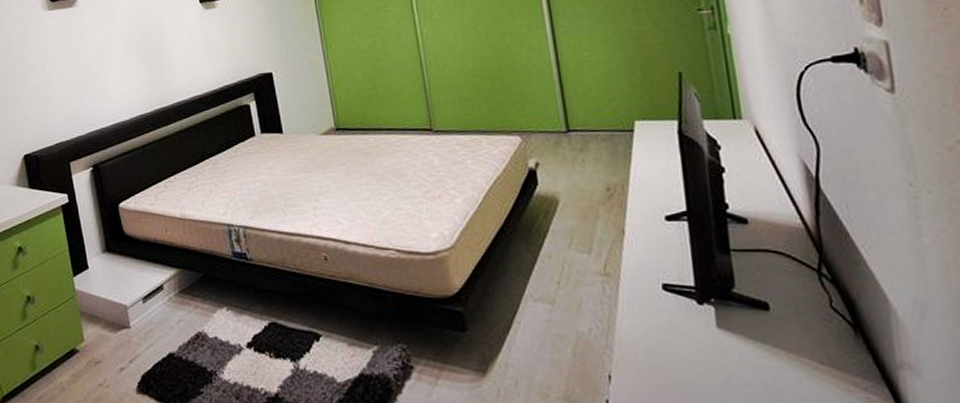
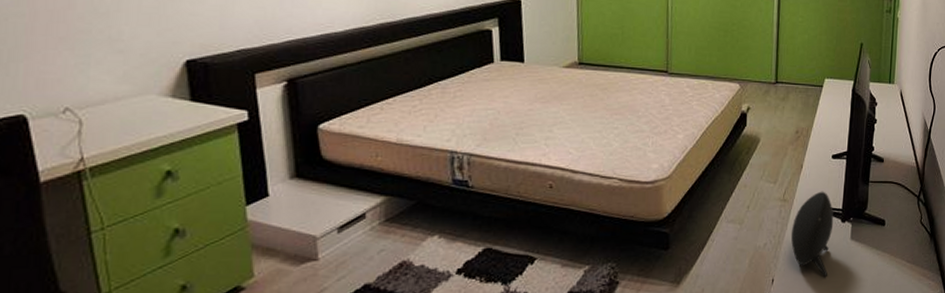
speaker: none [623,263,690,378] -> present [790,191,834,278]

